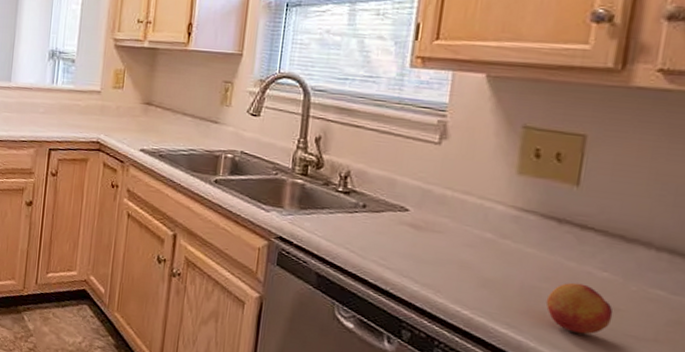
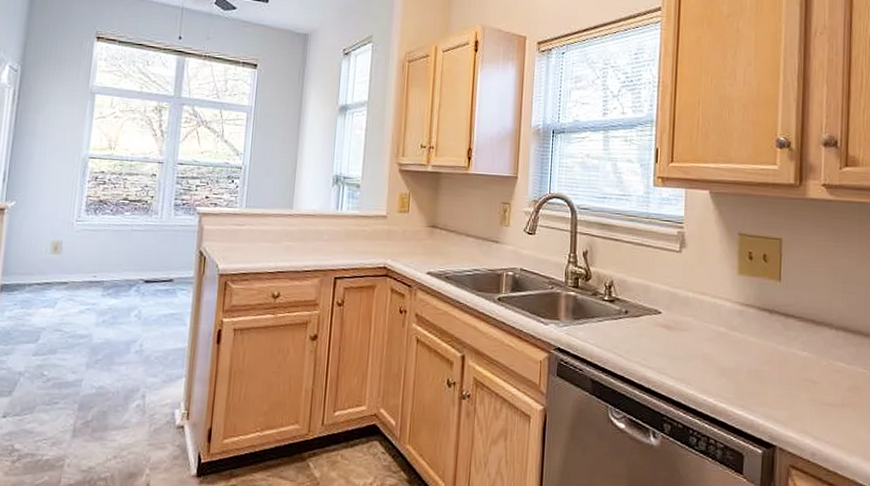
fruit: present [545,282,614,334] -> none [767,363,813,407]

